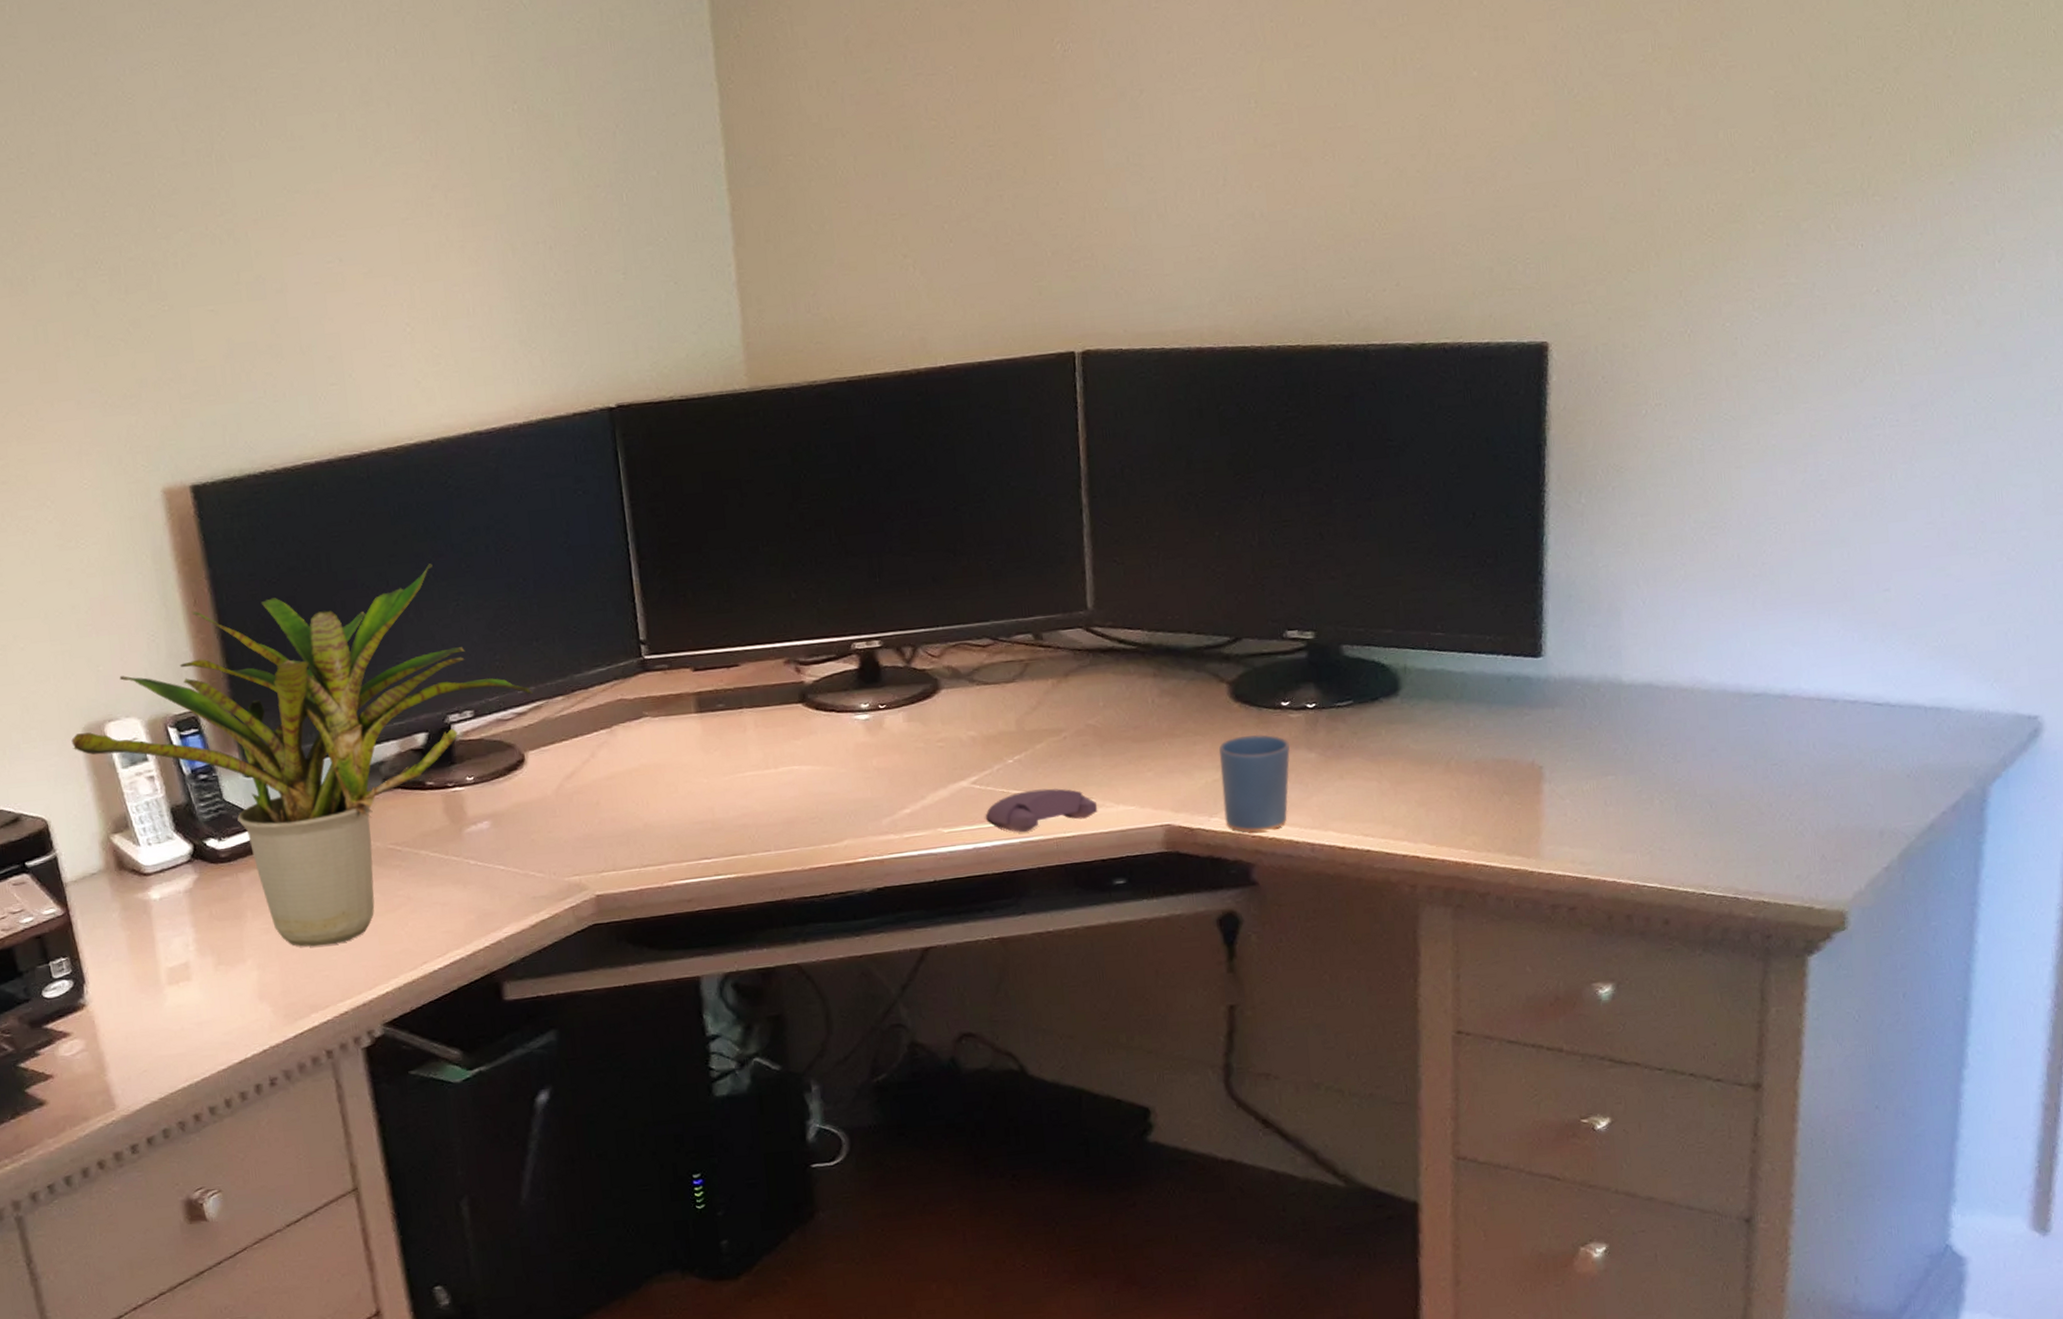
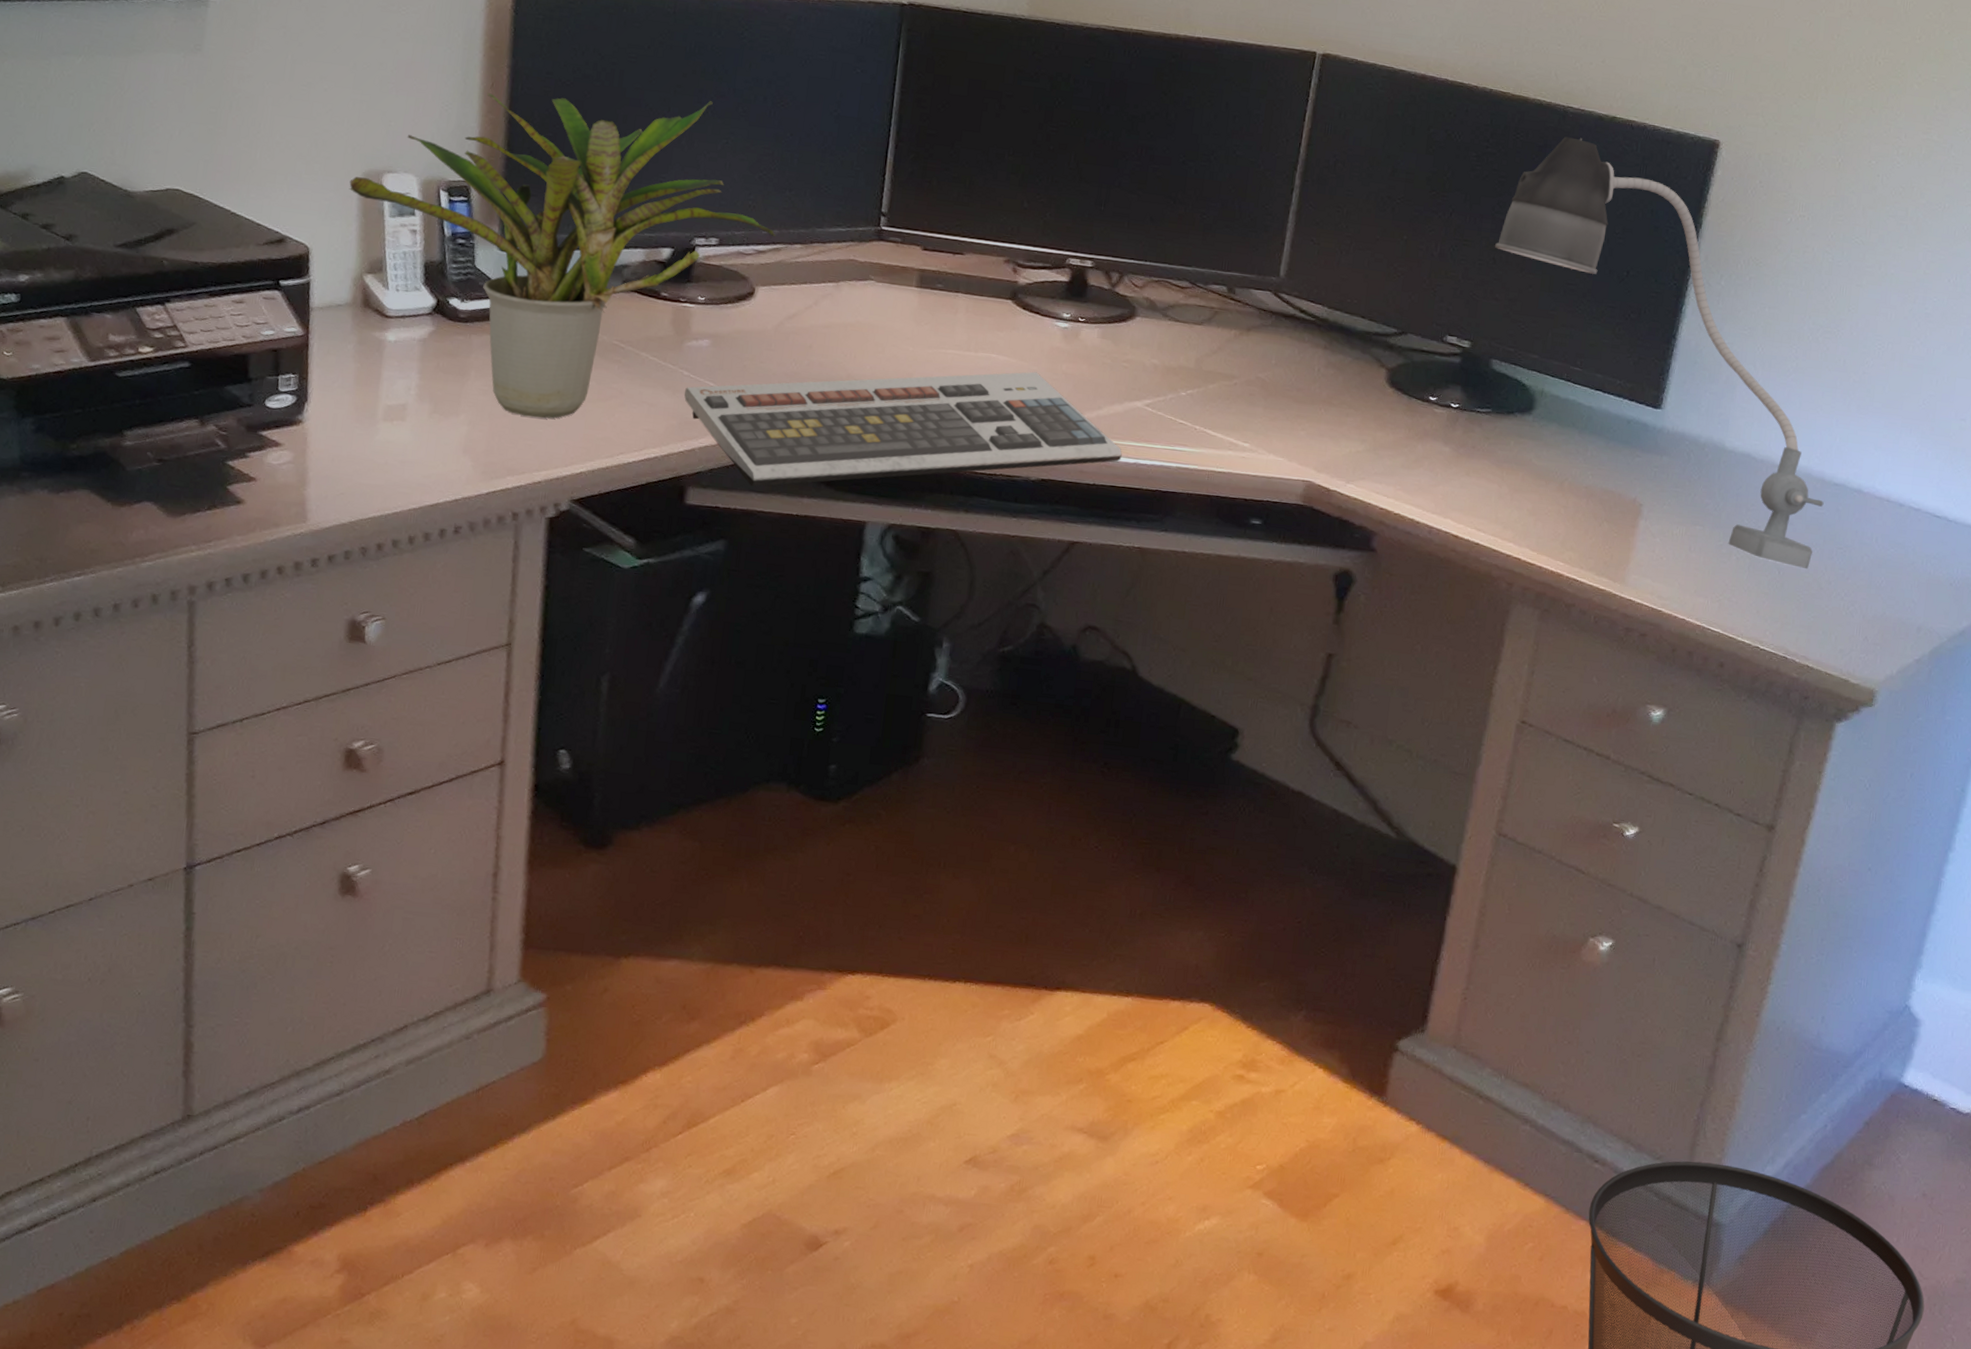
computer keyboard: none [475,774,959,967] -> present [684,371,1122,487]
computer mouse: present [986,788,1098,833] -> none [1151,423,1251,460]
mug: present [1219,734,1290,833] -> none [1359,417,1429,507]
desk lamp: none [1319,377,1747,796] -> present [1495,136,1824,570]

